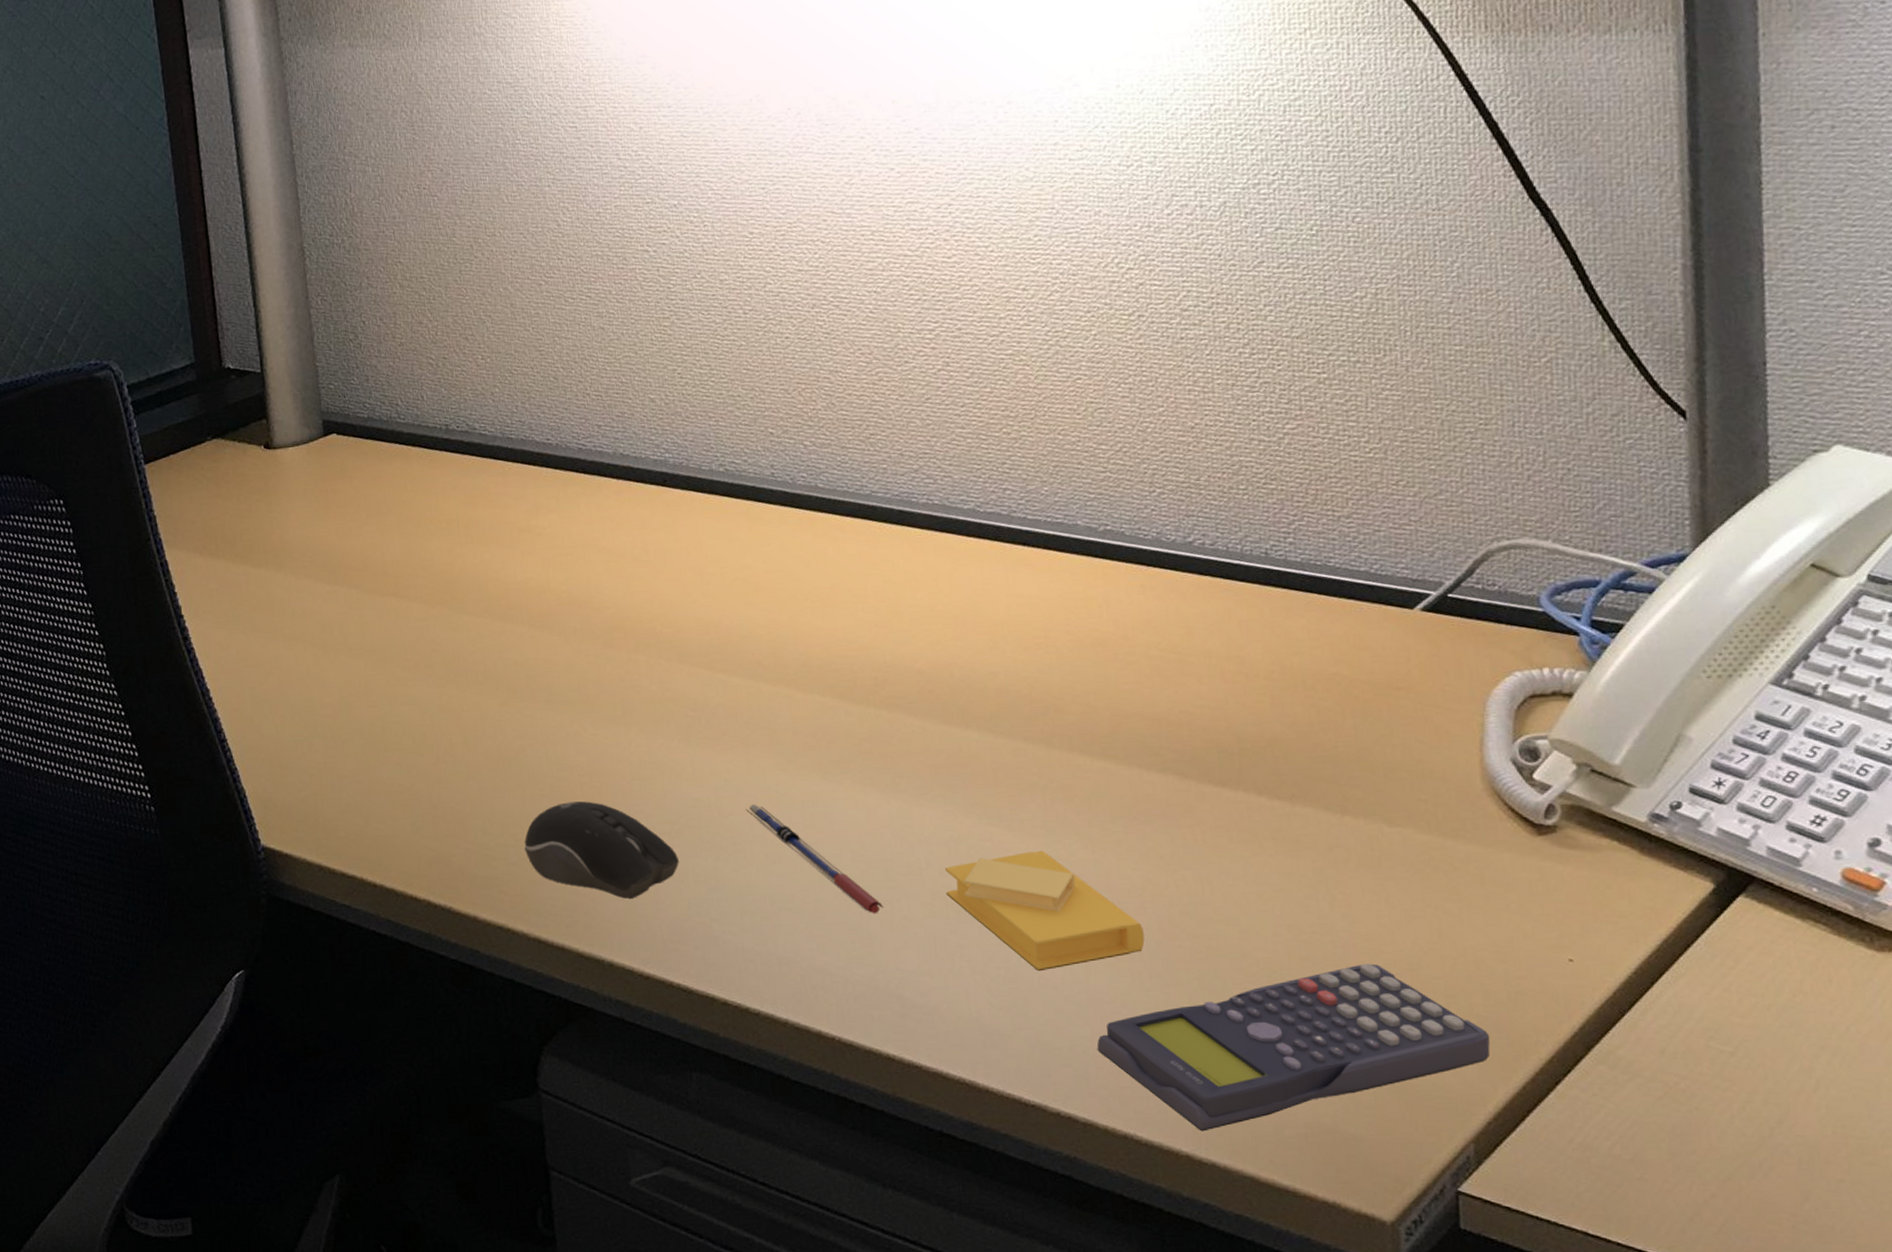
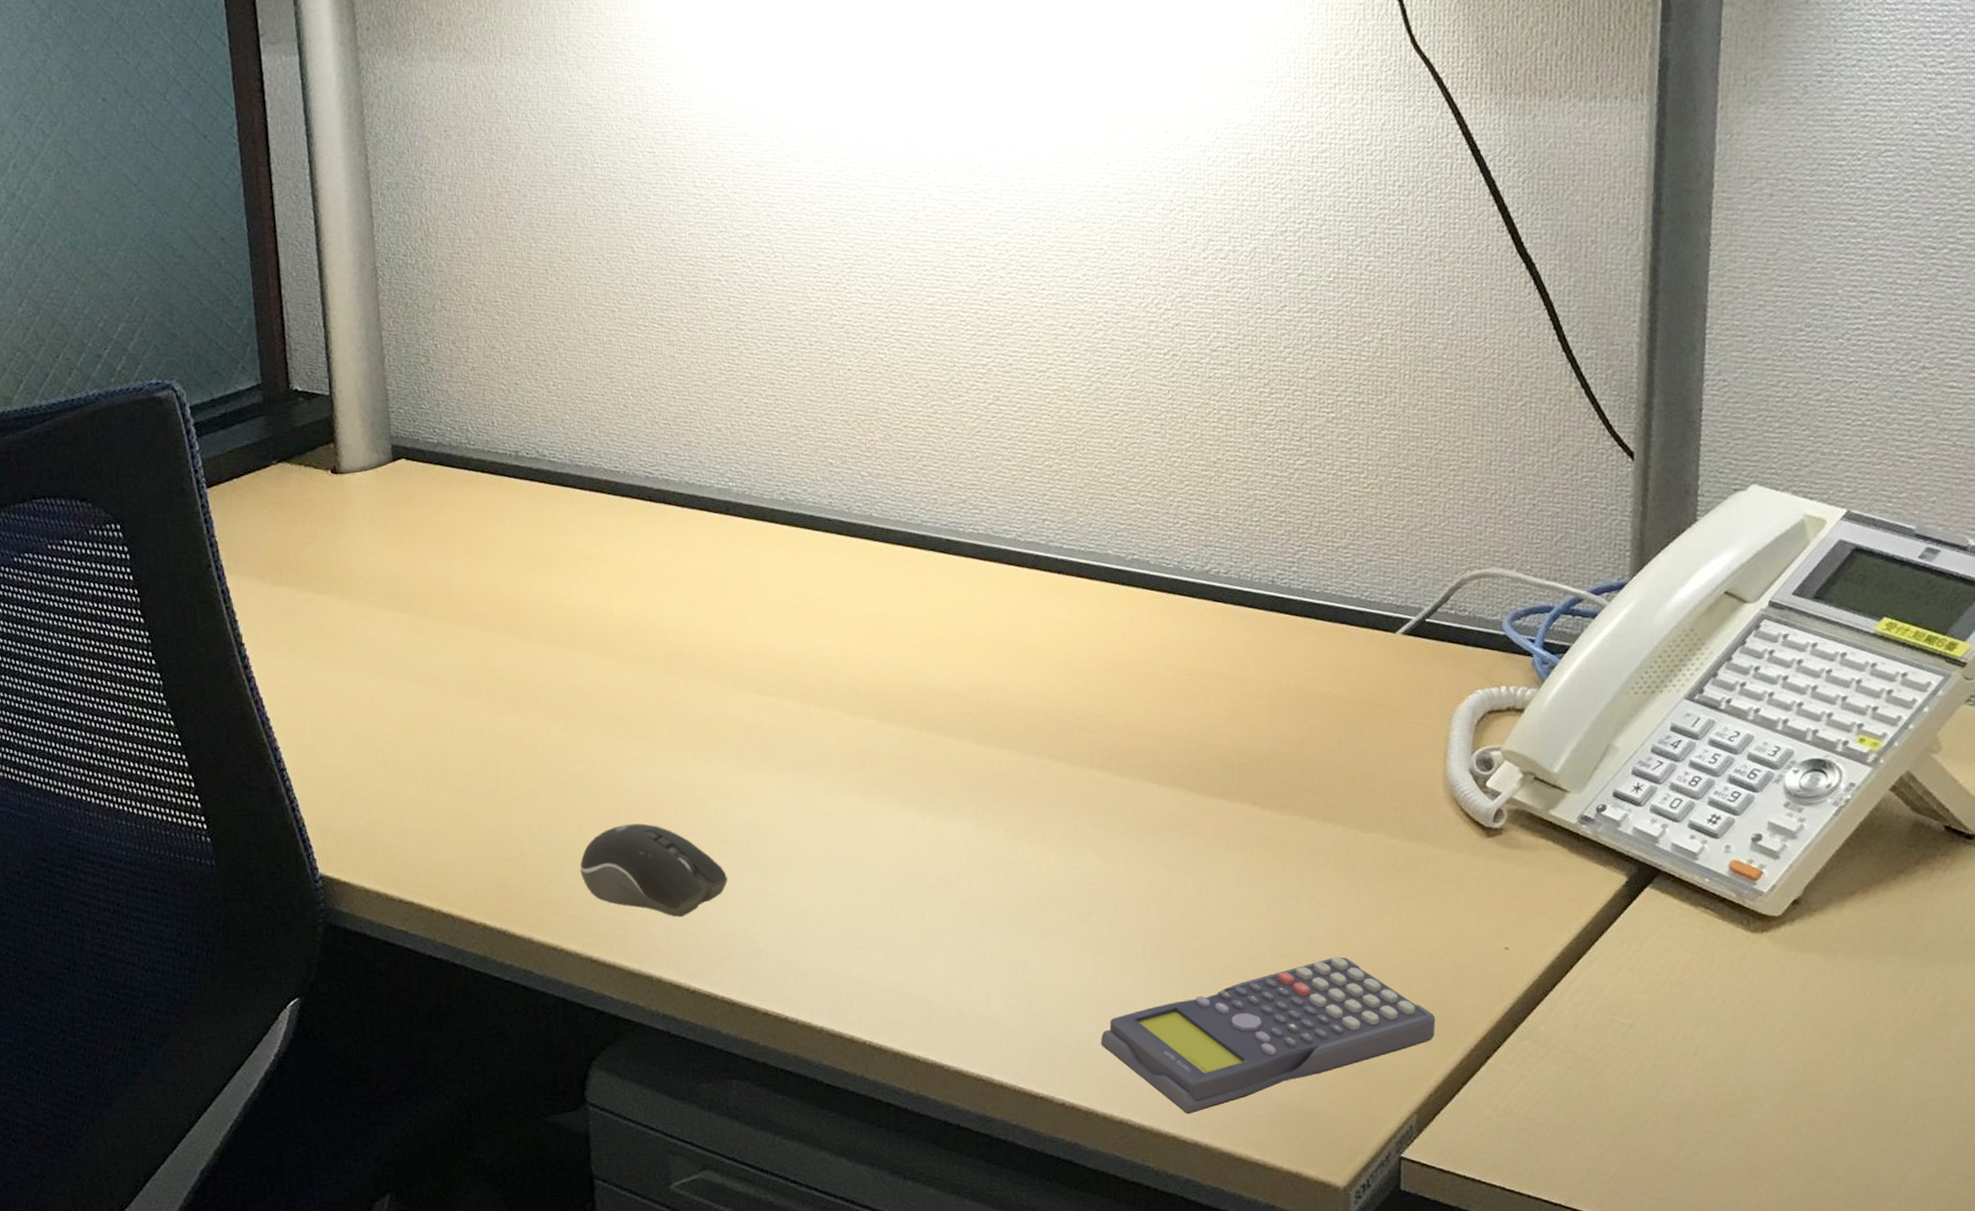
pen: present [746,805,885,914] -> none [792,823,917,925]
sticky notes: present [945,850,1145,972] -> none [973,861,1148,974]

